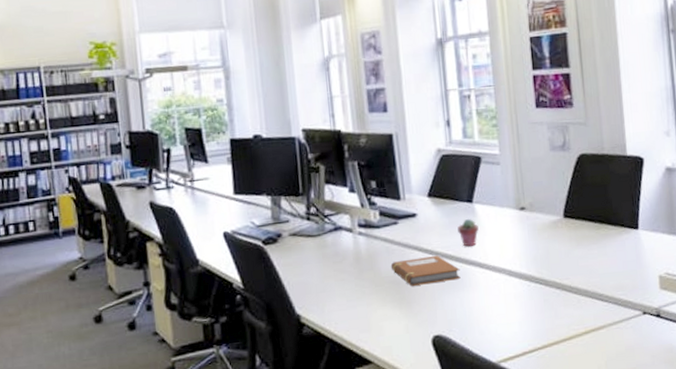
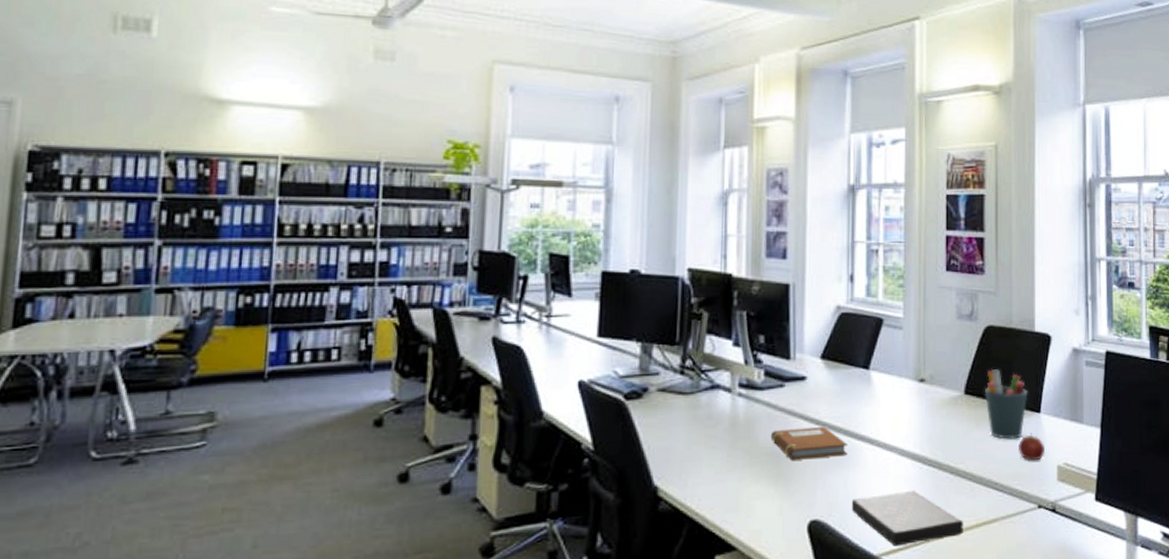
potted succulent: present [457,218,479,247] -> none [850,386,873,419]
book: none [468,305,574,354] -> present [851,490,963,547]
pen holder: none [583,193,625,255] -> present [985,369,1028,439]
apple: none [619,248,645,273] -> present [1019,433,1044,460]

